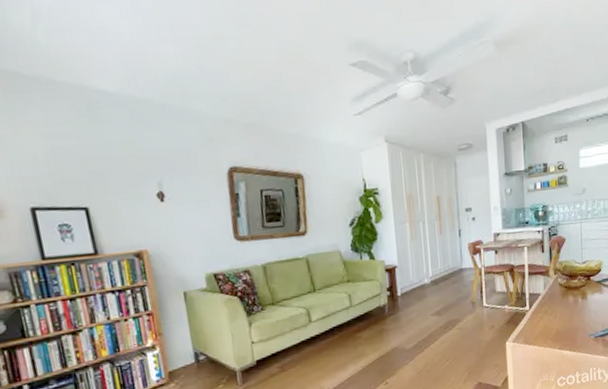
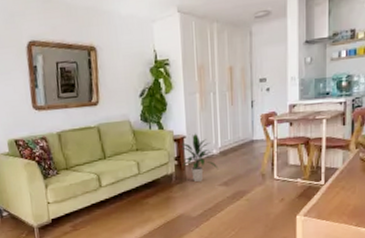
indoor plant: none [392,262,431,313] -> present [180,133,219,182]

